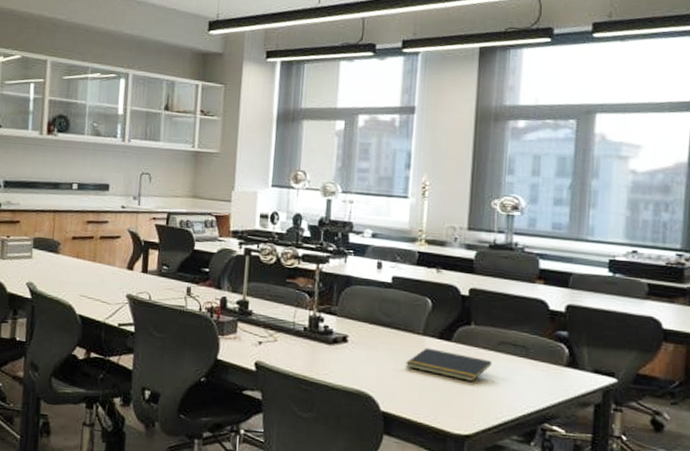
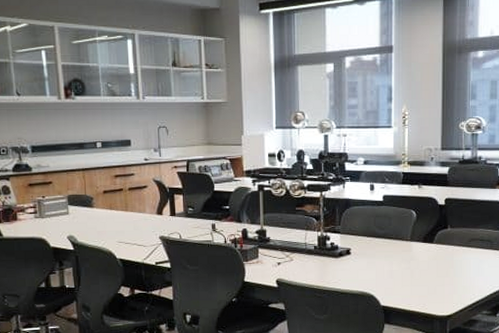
notepad: present [406,348,492,381] -> none [398,251,466,273]

